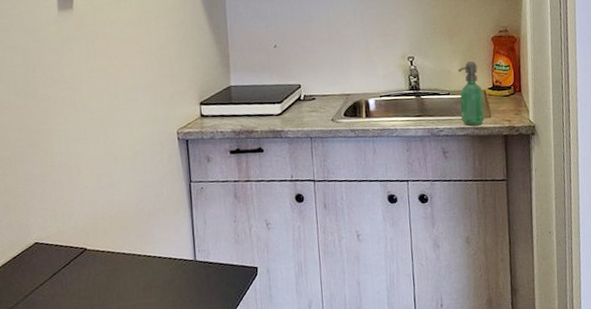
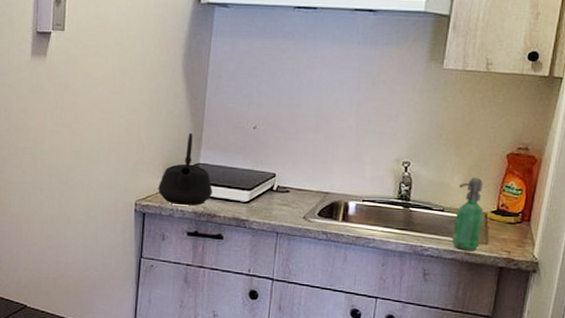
kettle: none [196,59,247,128] -> present [158,132,213,207]

